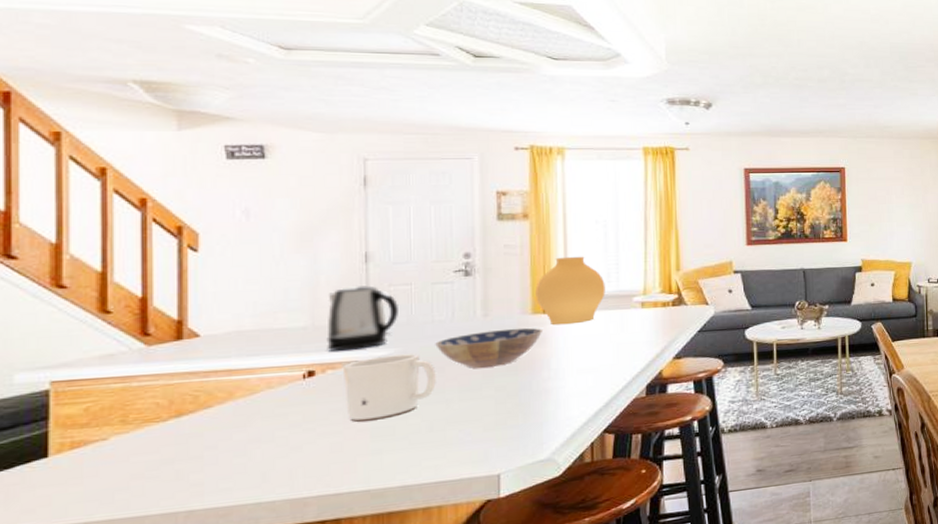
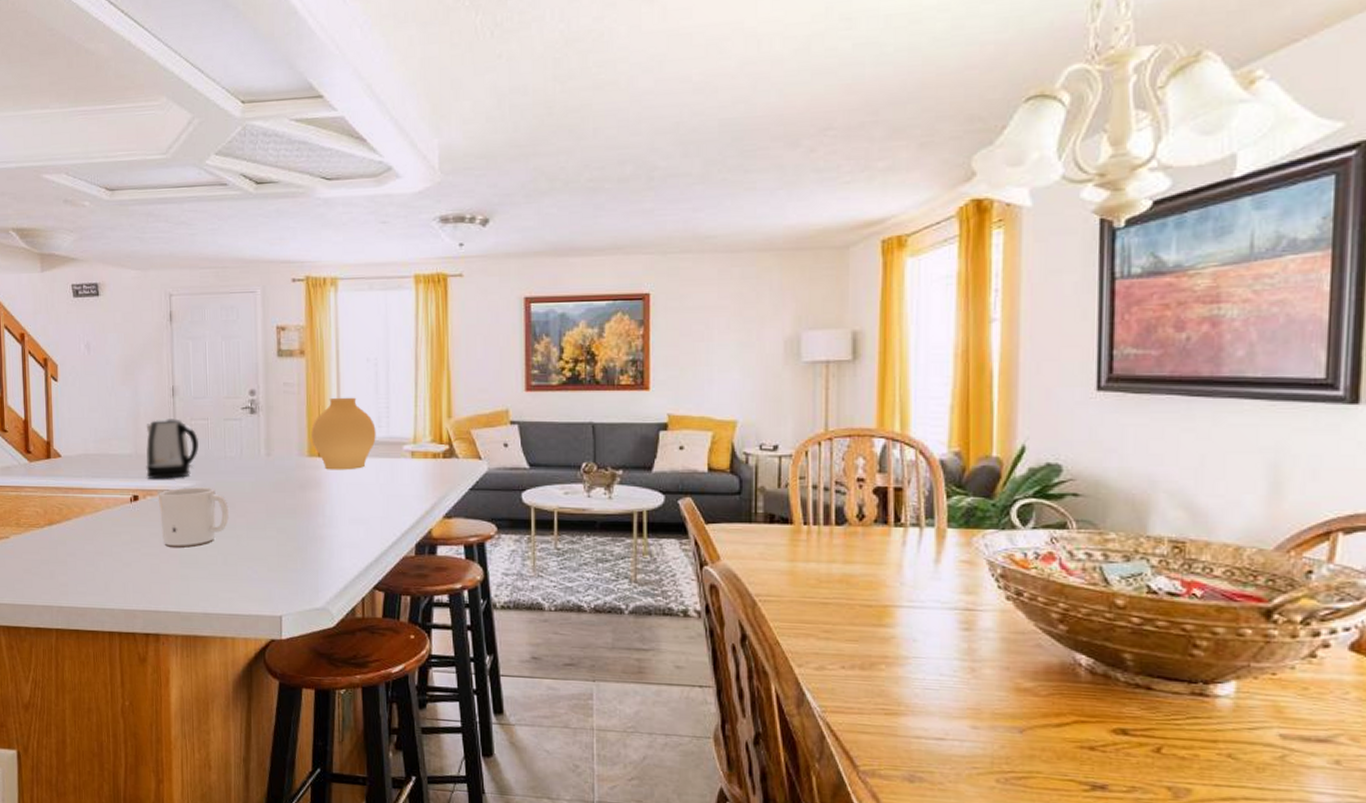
bowl: present [435,327,542,368] -> none [228,470,318,507]

